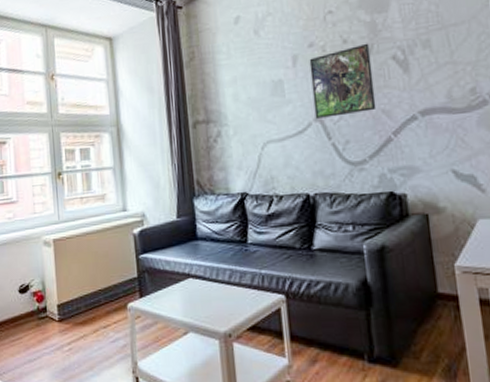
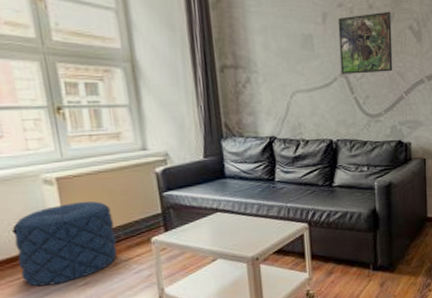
pouf: none [19,263,98,348] -> present [13,201,117,287]

